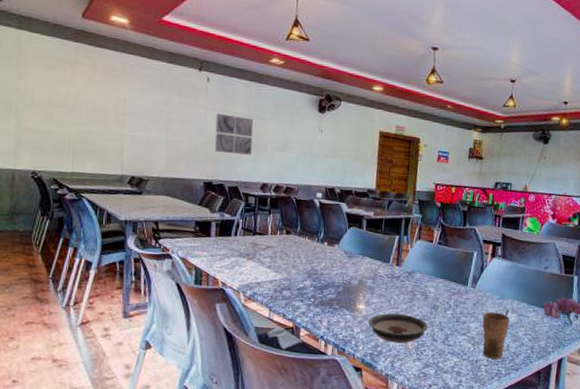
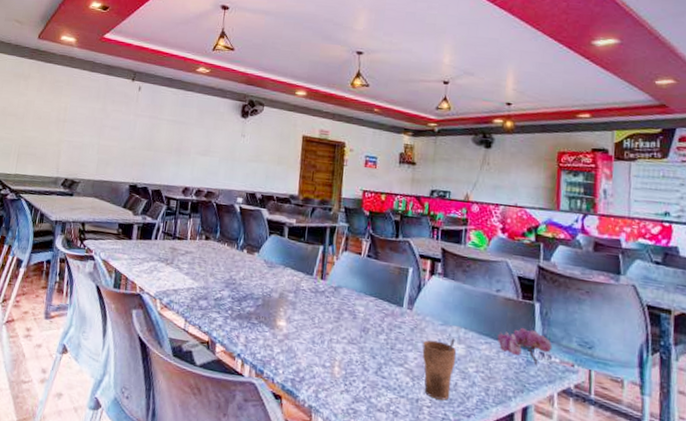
wall art: present [215,114,254,155] -> none [141,120,179,159]
saucer: present [368,313,429,344] -> none [289,333,358,371]

